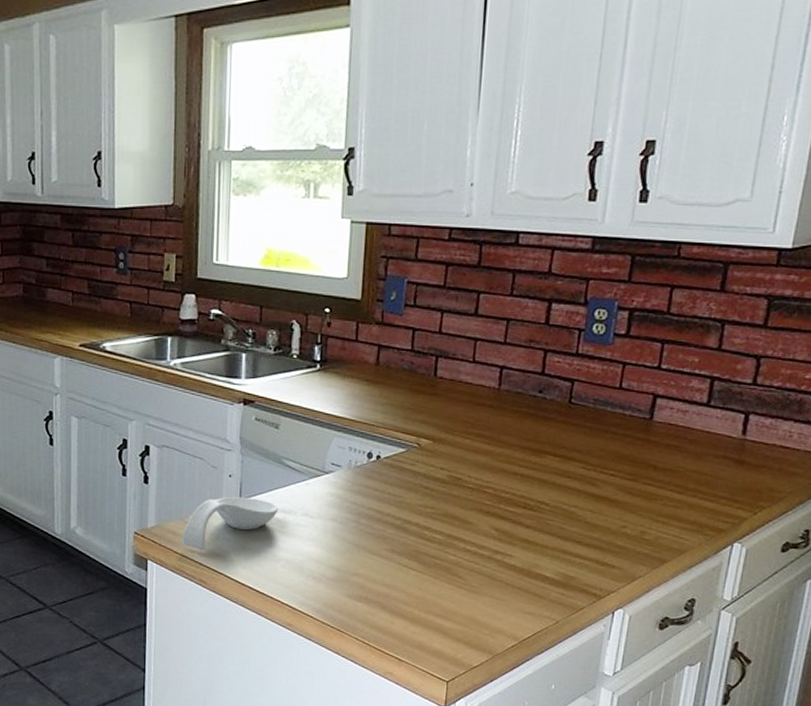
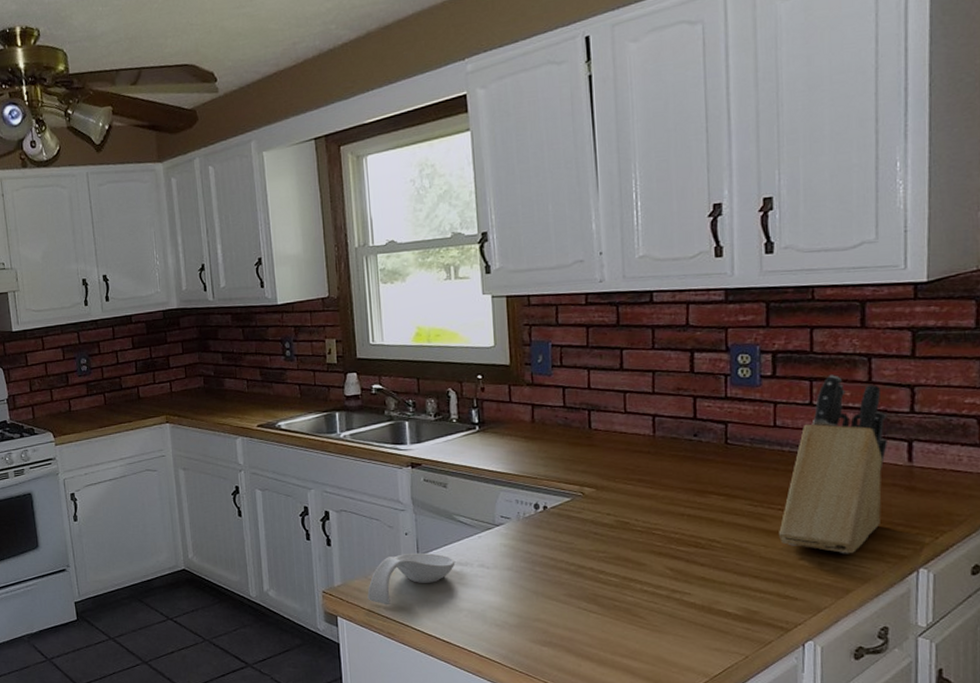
knife block: none [607,339,729,525] -> present [779,375,887,554]

